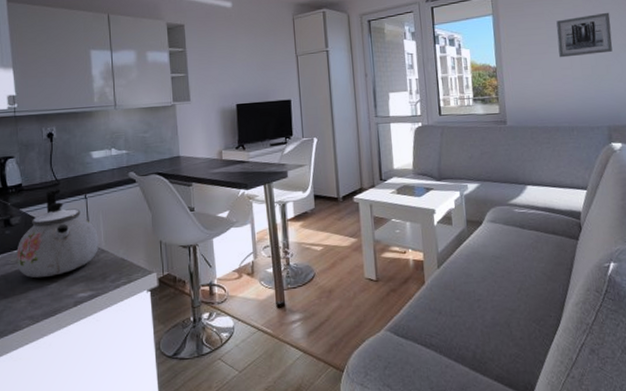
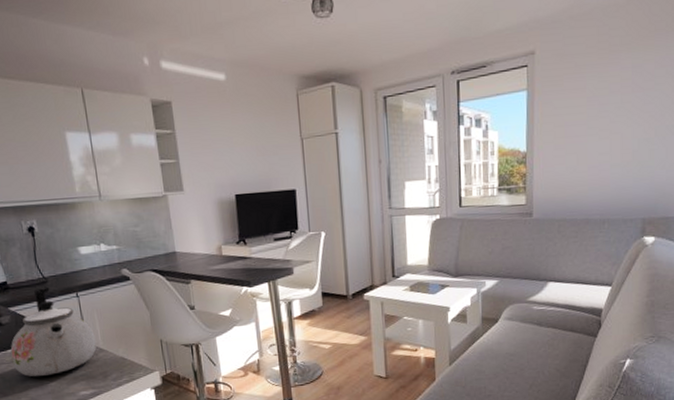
wall art: present [556,12,613,58] -> none [598,87,661,141]

